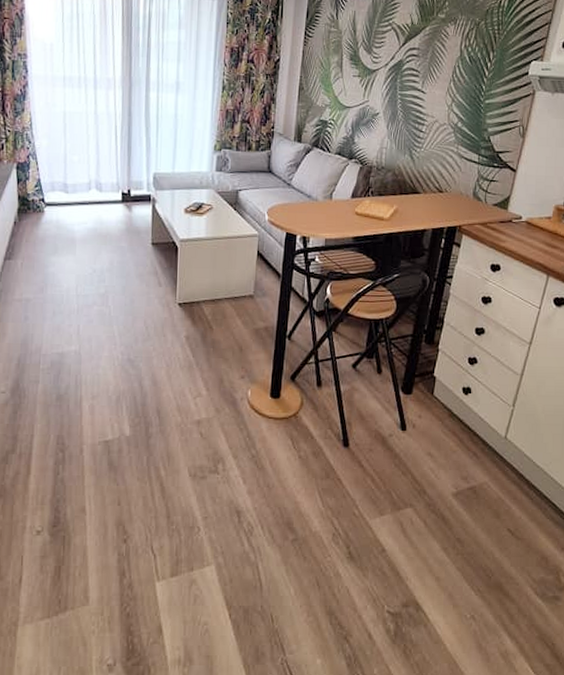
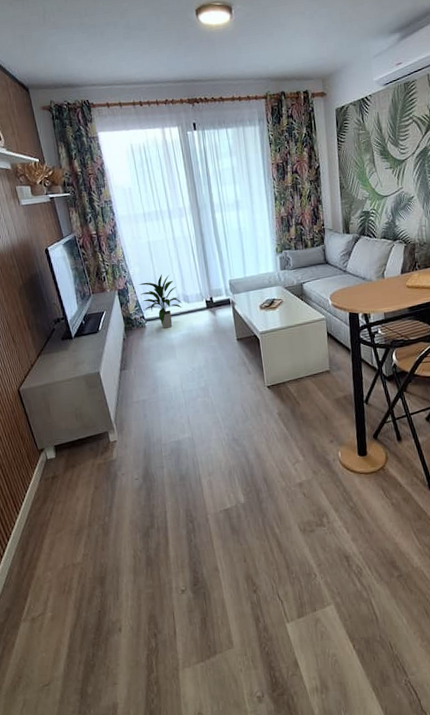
indoor plant: none [43,152,93,218] -> present [138,274,182,329]

